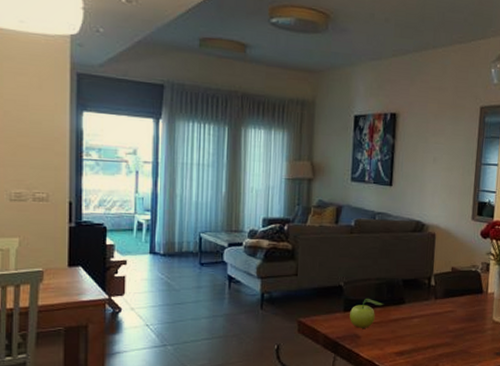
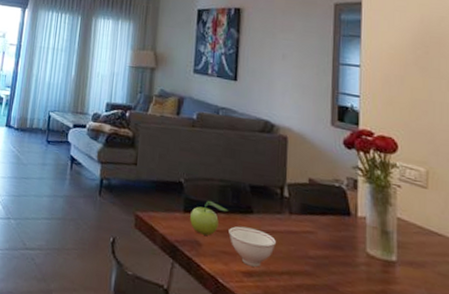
bowl: none [384,316,423,347] -> present [229,226,276,267]

